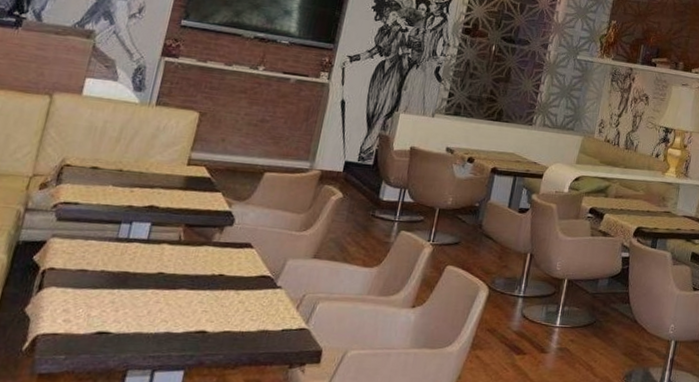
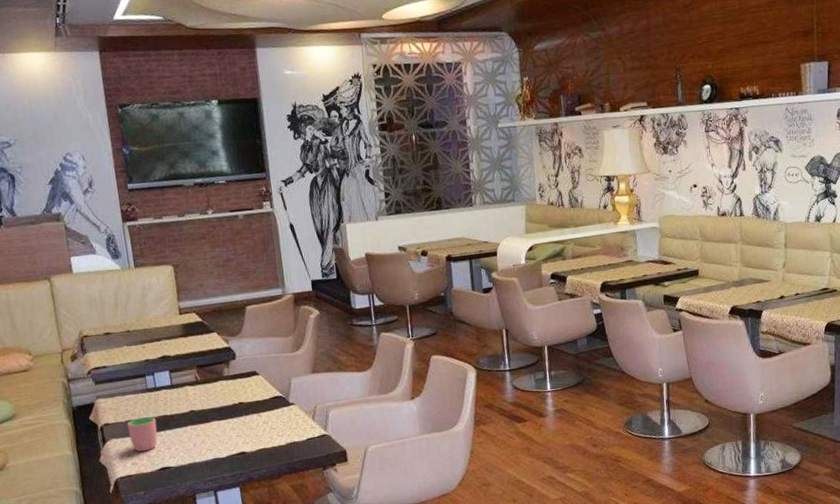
cup: none [72,269,114,308] -> present [127,416,158,452]

